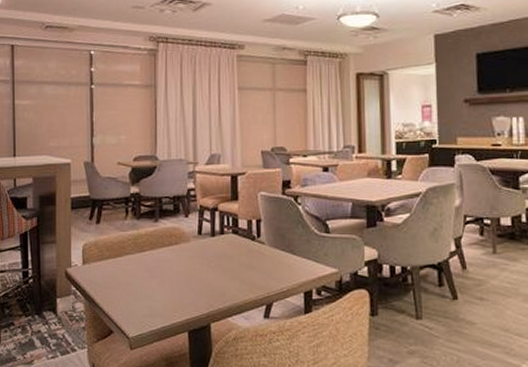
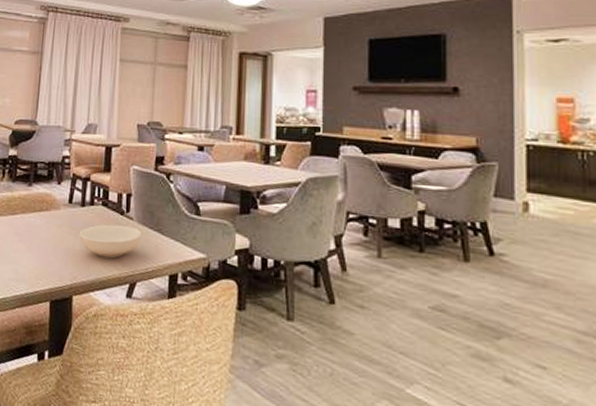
bowl: none [213,251,275,283] -> present [80,224,142,259]

